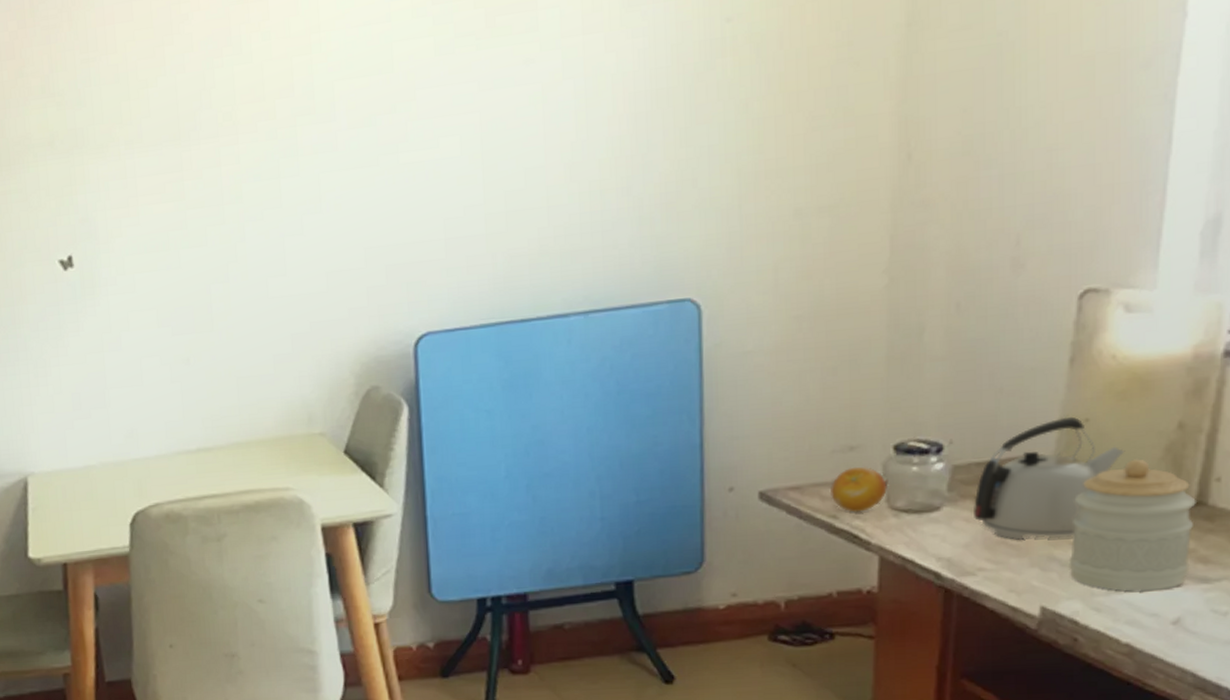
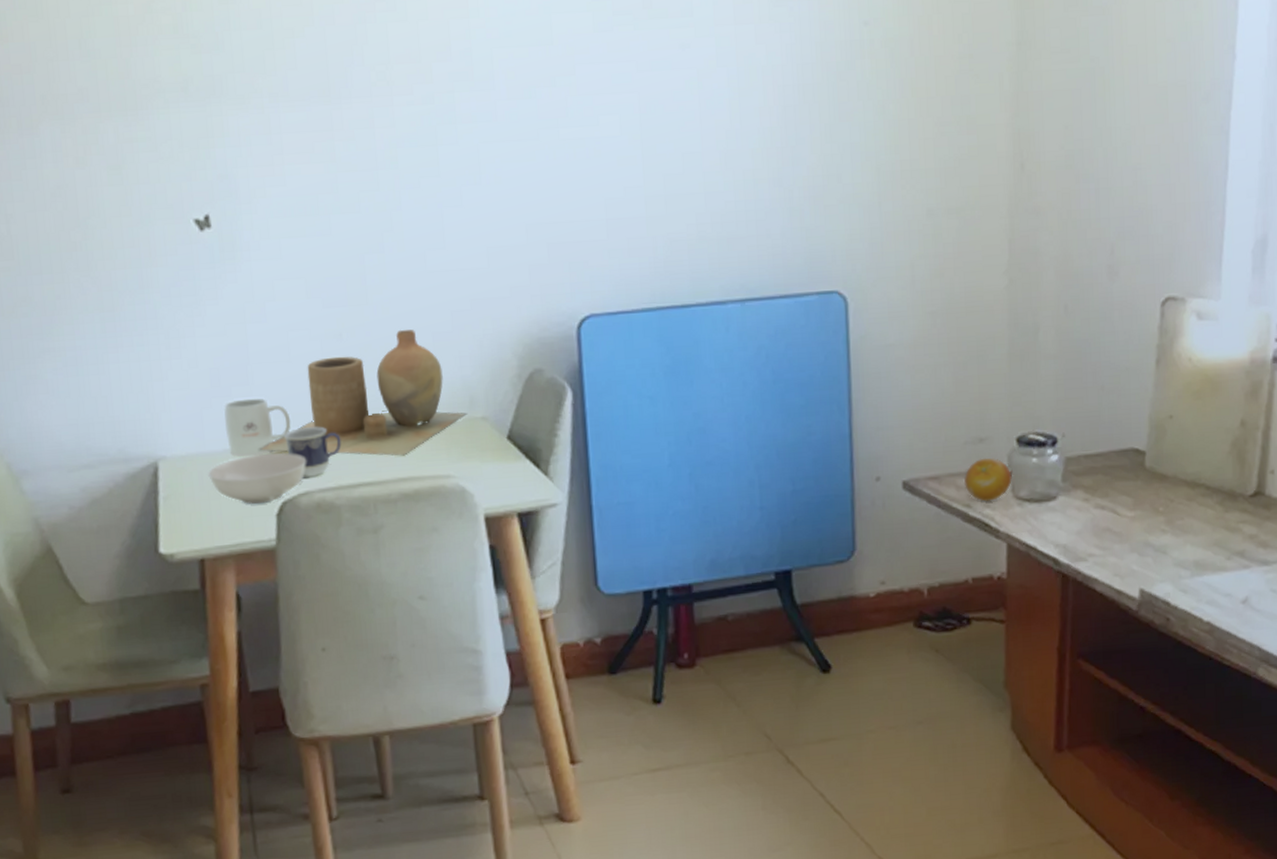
bowl: none [70,468,157,515] -> present [208,452,307,504]
mug: none [84,419,144,473] -> present [224,398,292,458]
vase: none [114,353,306,470] -> present [259,330,467,456]
cup: none [137,444,189,491] -> present [284,426,342,478]
kettle: present [974,416,1126,540] -> none [1083,413,1202,527]
jar: present [1069,459,1196,591] -> none [1160,453,1256,574]

